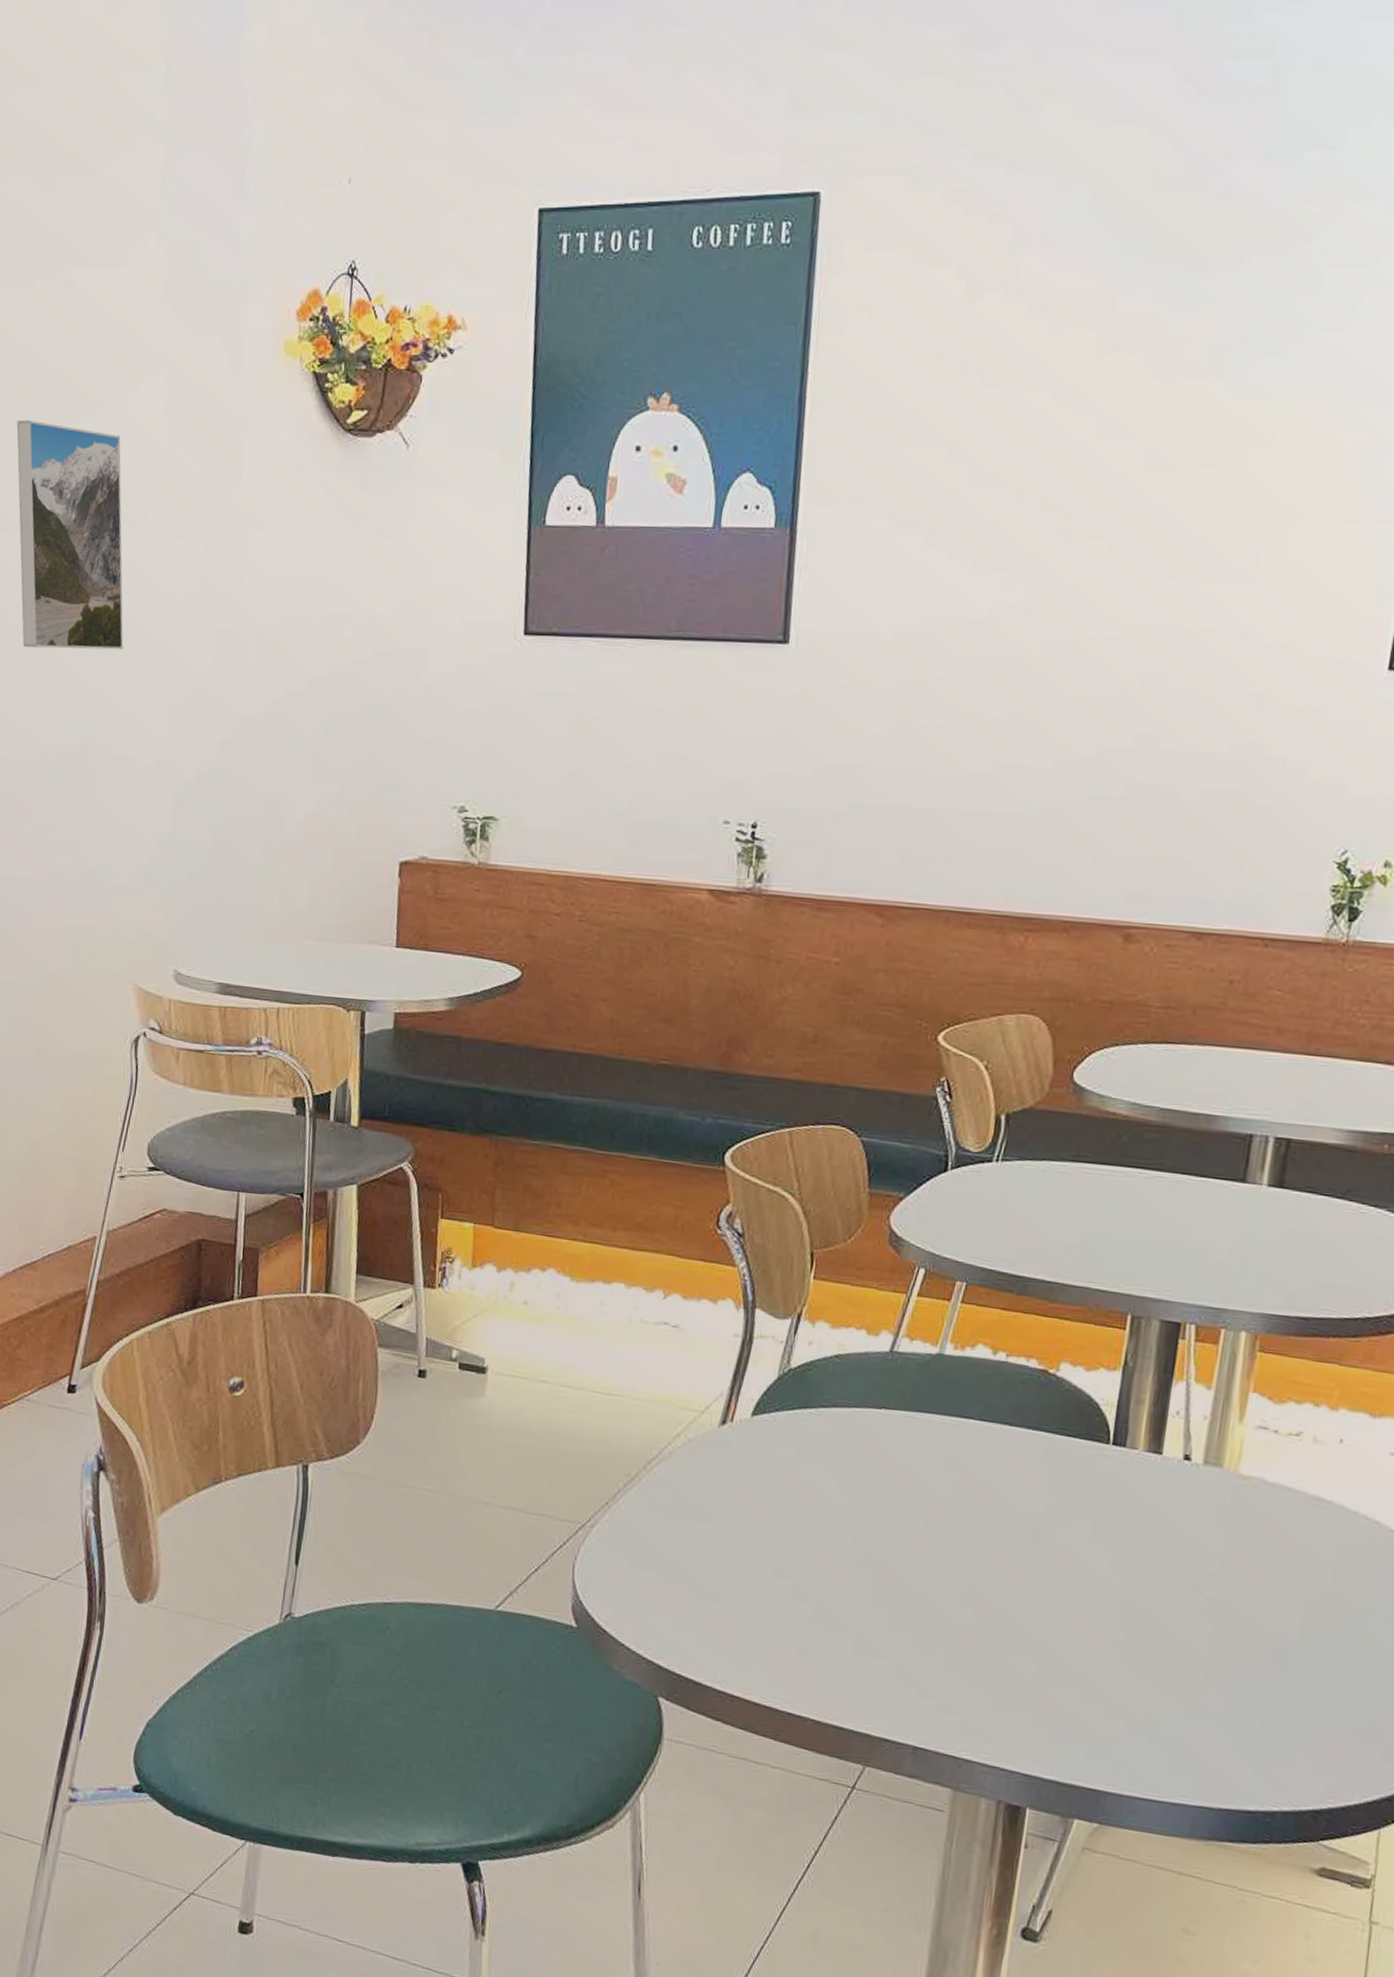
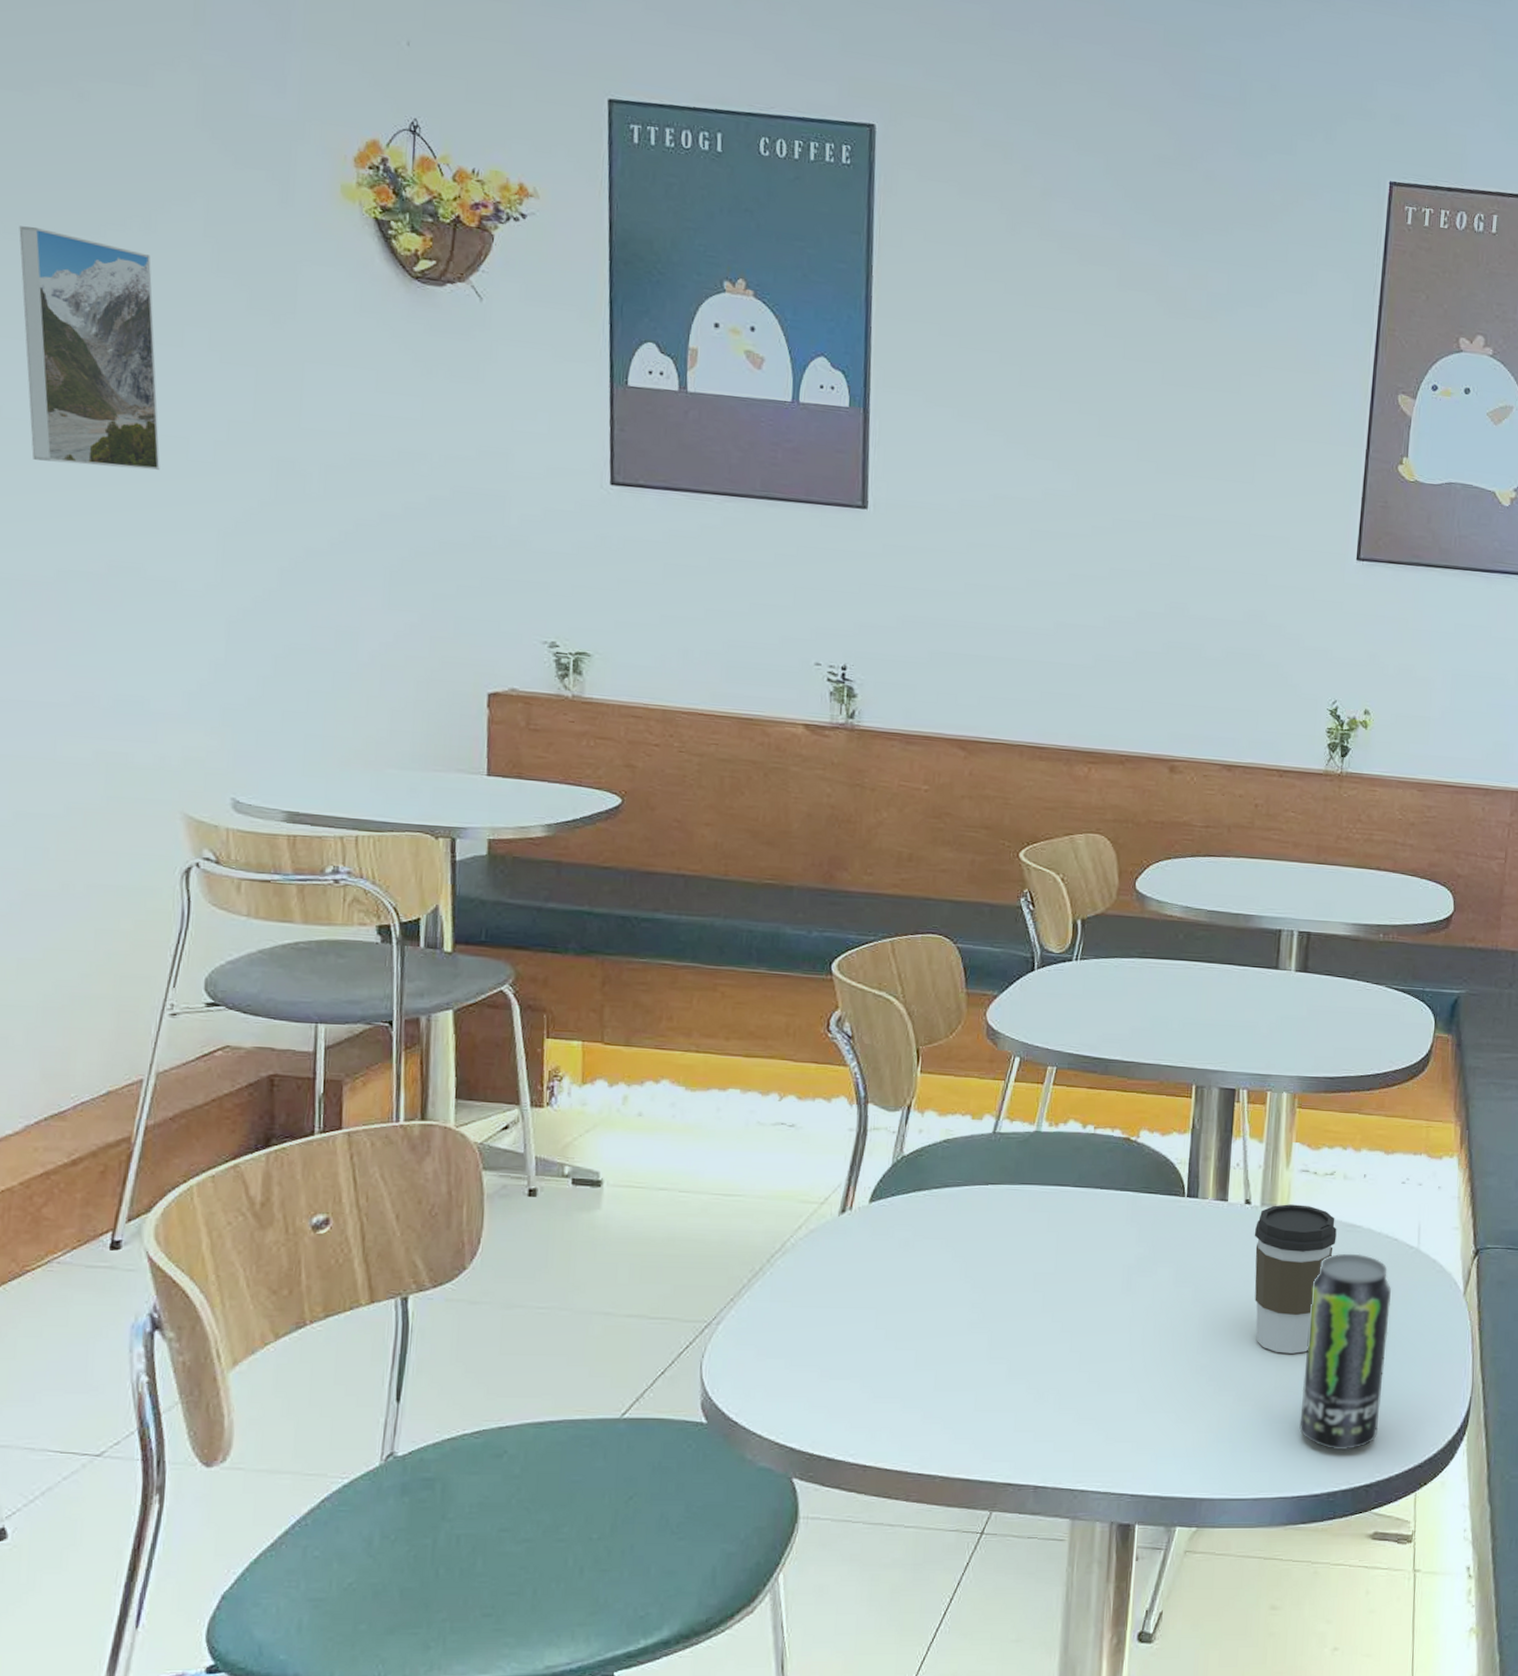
coffee cup: none [1186,1464,1300,1643] -> present [1254,1204,1337,1354]
beverage can: none [1233,1531,1366,1766] -> present [1299,1253,1391,1451]

